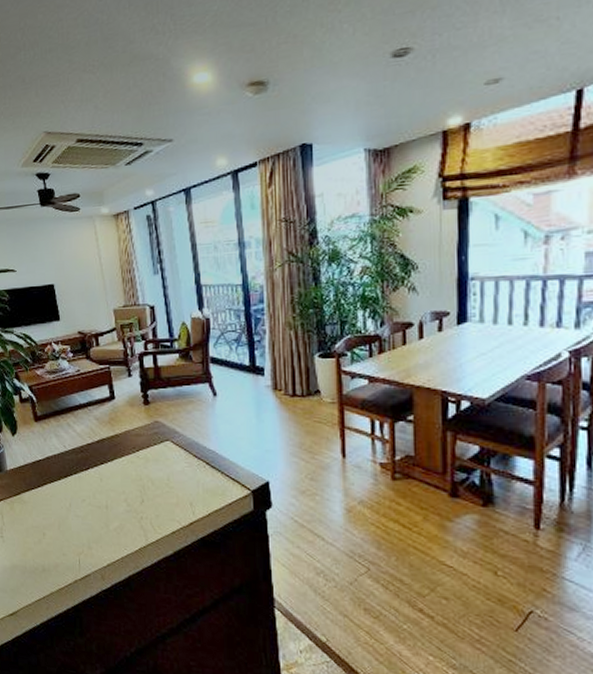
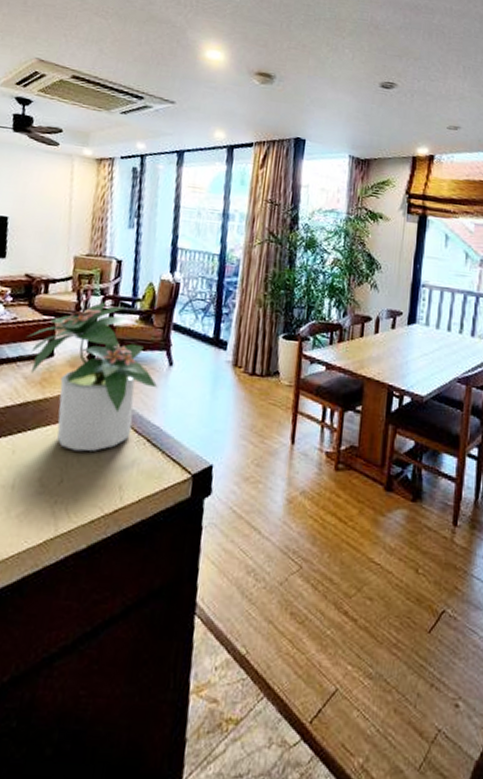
potted plant: none [91,346,207,476] -> present [27,302,158,452]

